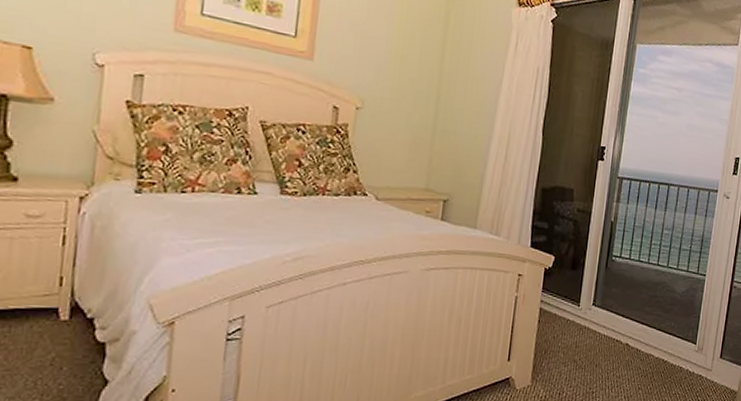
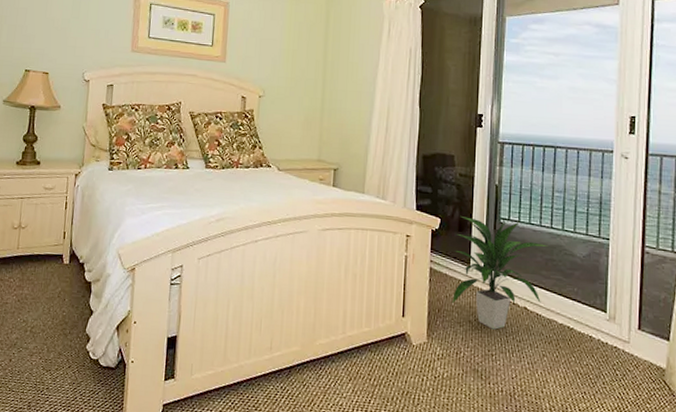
indoor plant: none [559,254,652,367] -> present [452,217,547,330]

